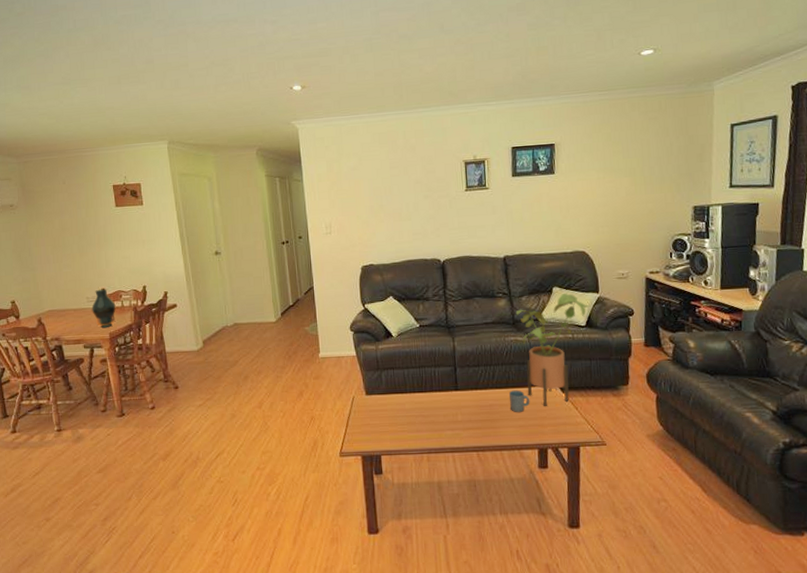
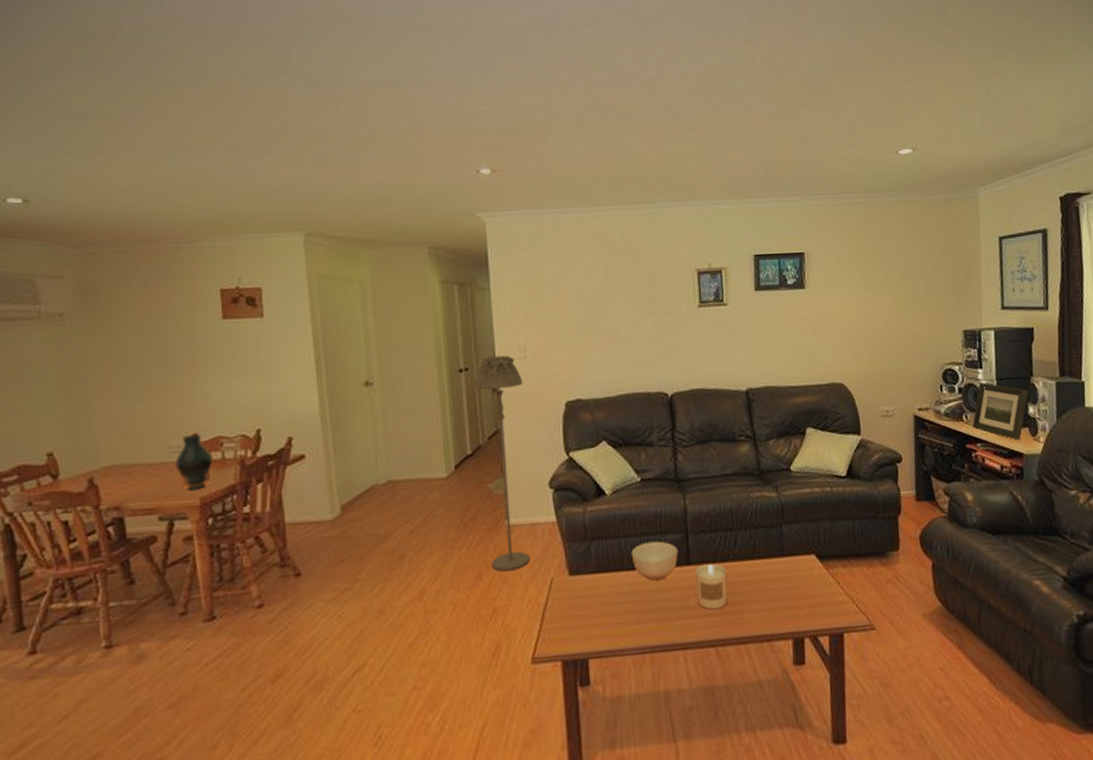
floor lamp: none [293,231,337,391] -> present [473,355,530,572]
bowl: none [412,372,449,401] -> present [630,541,679,581]
candle: none [461,390,487,425] -> present [695,563,728,610]
mug: present [508,390,530,413] -> none [754,561,782,592]
house plant: present [515,293,590,406] -> none [761,436,851,582]
picture frame: none [697,250,751,299] -> present [972,383,1029,440]

